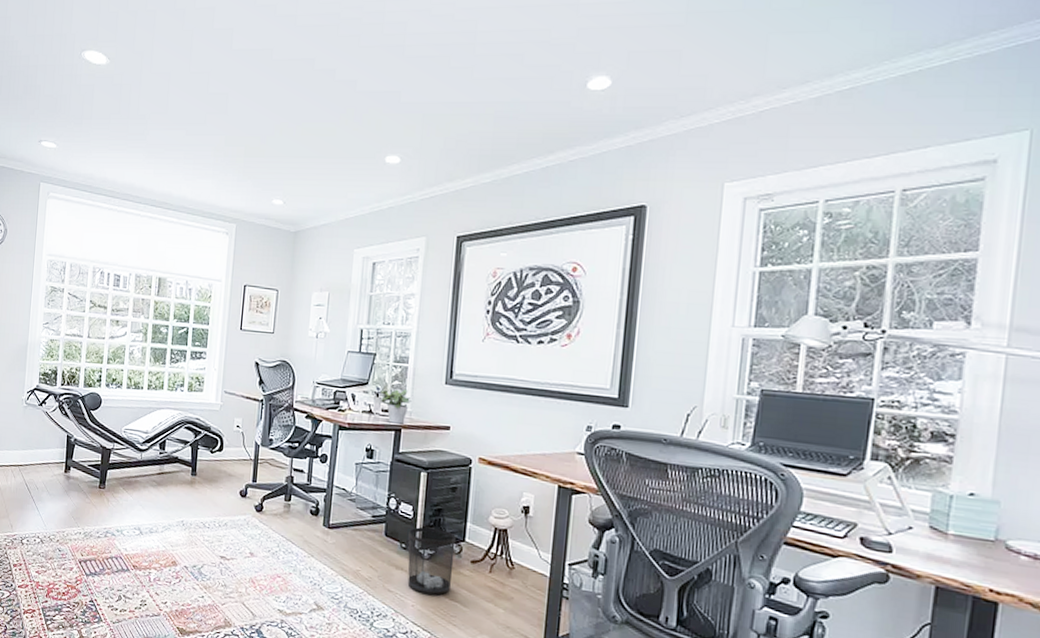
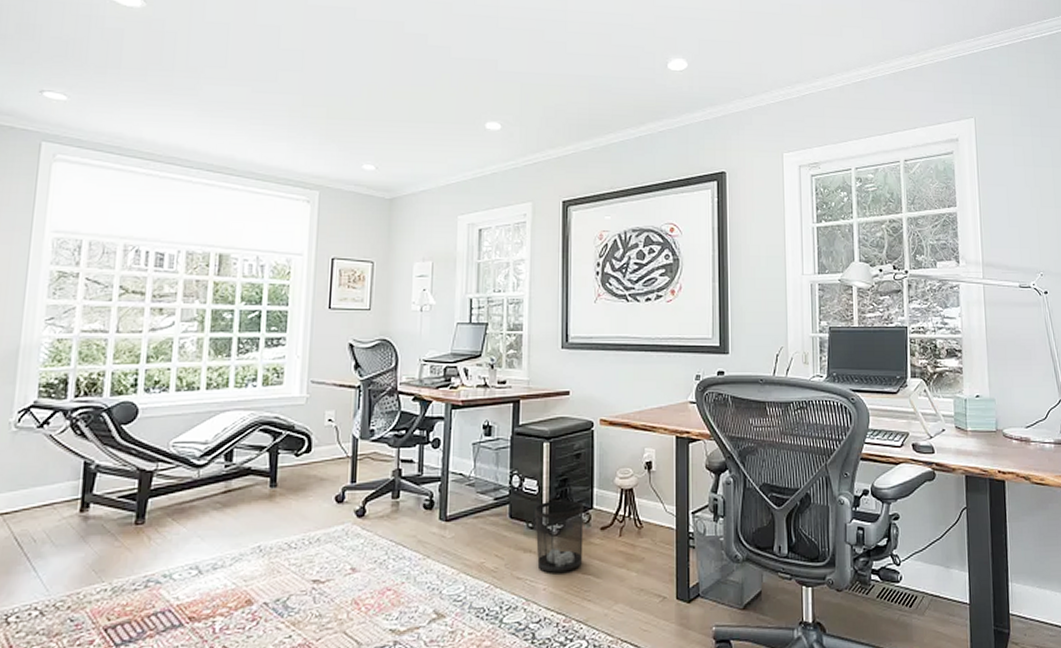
potted plant: present [380,388,411,424] -> none [495,358,528,395]

